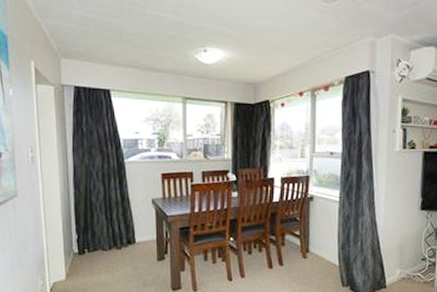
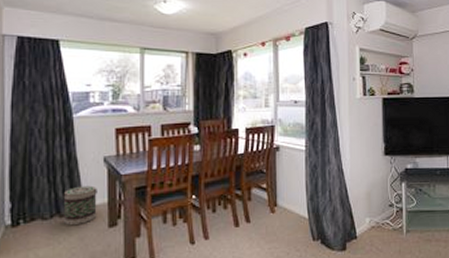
basket: none [119,223,148,257] -> present [63,185,97,226]

